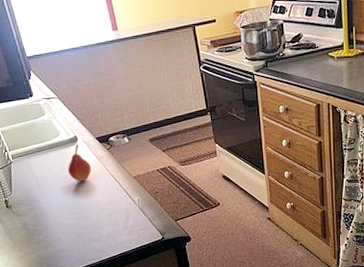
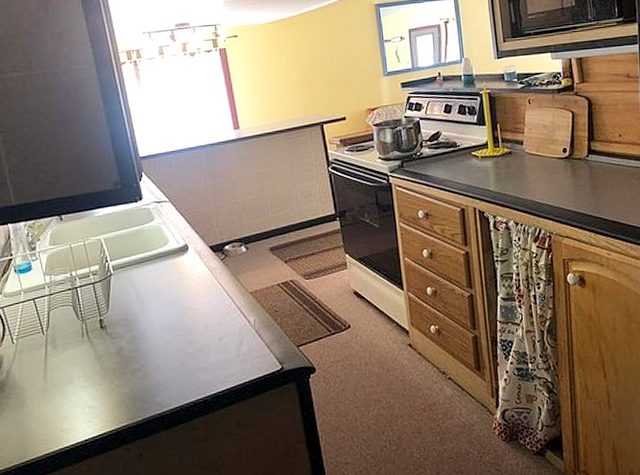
fruit: present [67,144,91,181] -> none [174,253,202,297]

